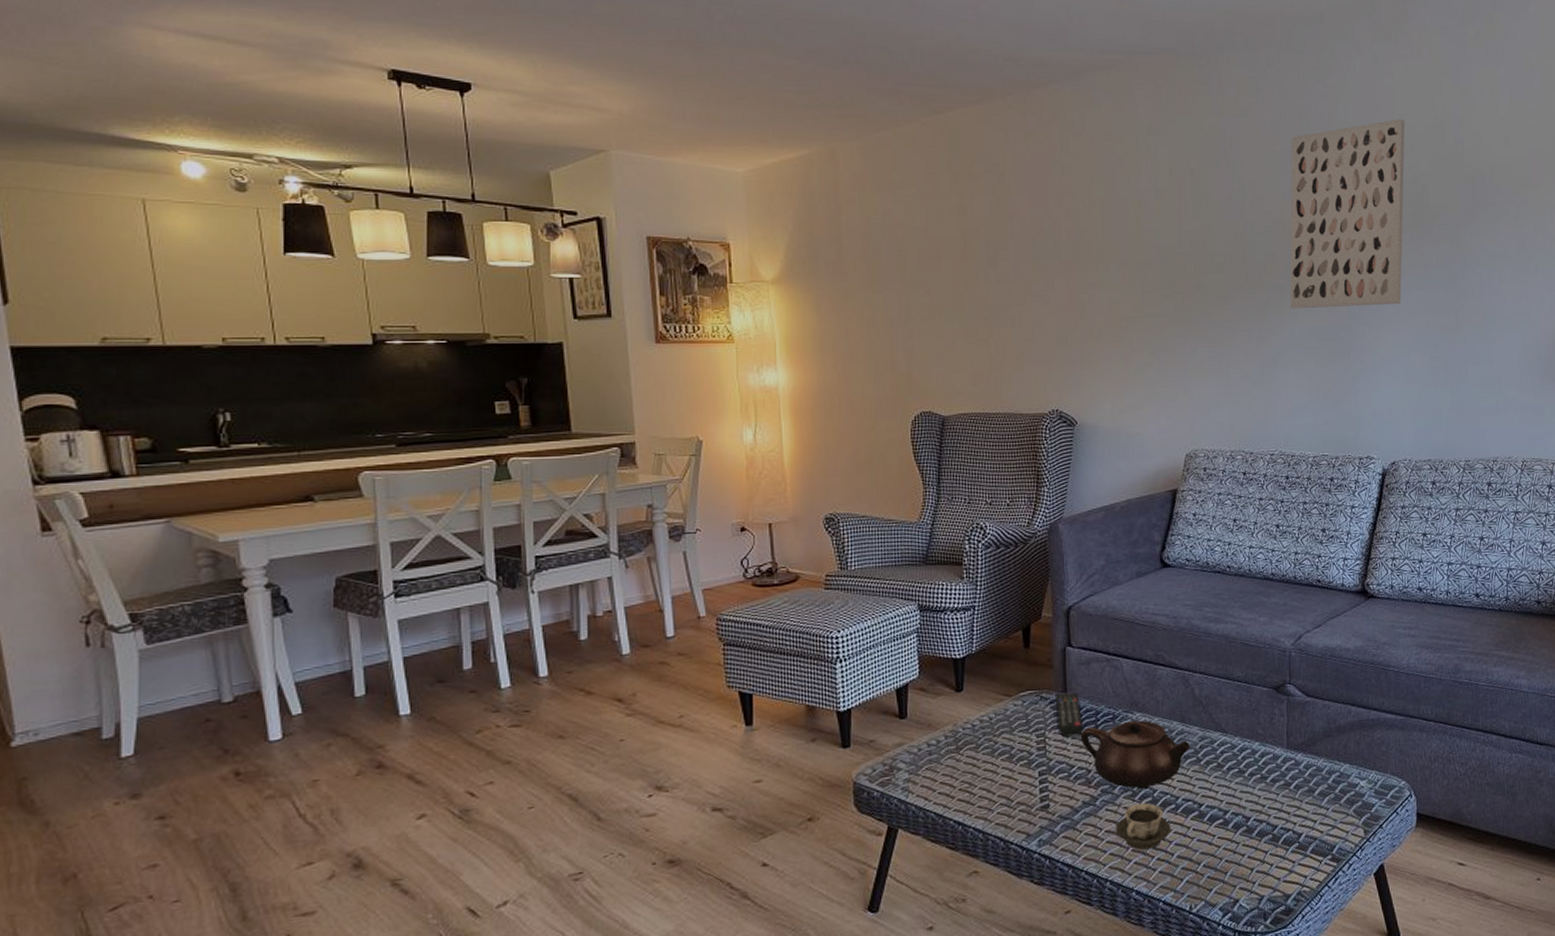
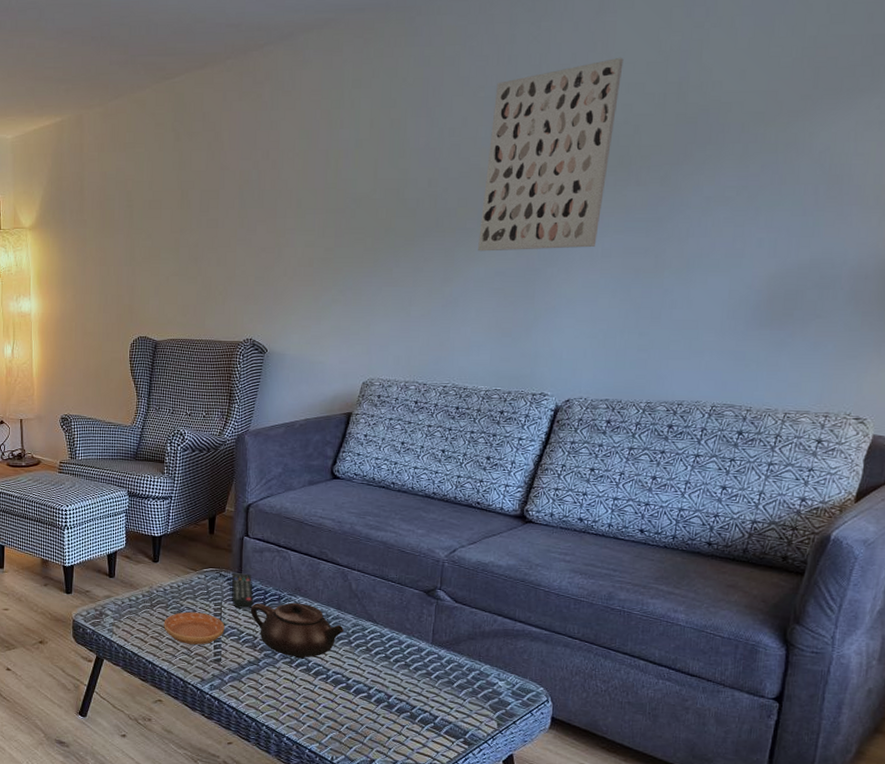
saucer: none [974,748,1051,792] -> present [164,611,225,645]
cup: present [1116,803,1171,850] -> none [274,669,321,707]

